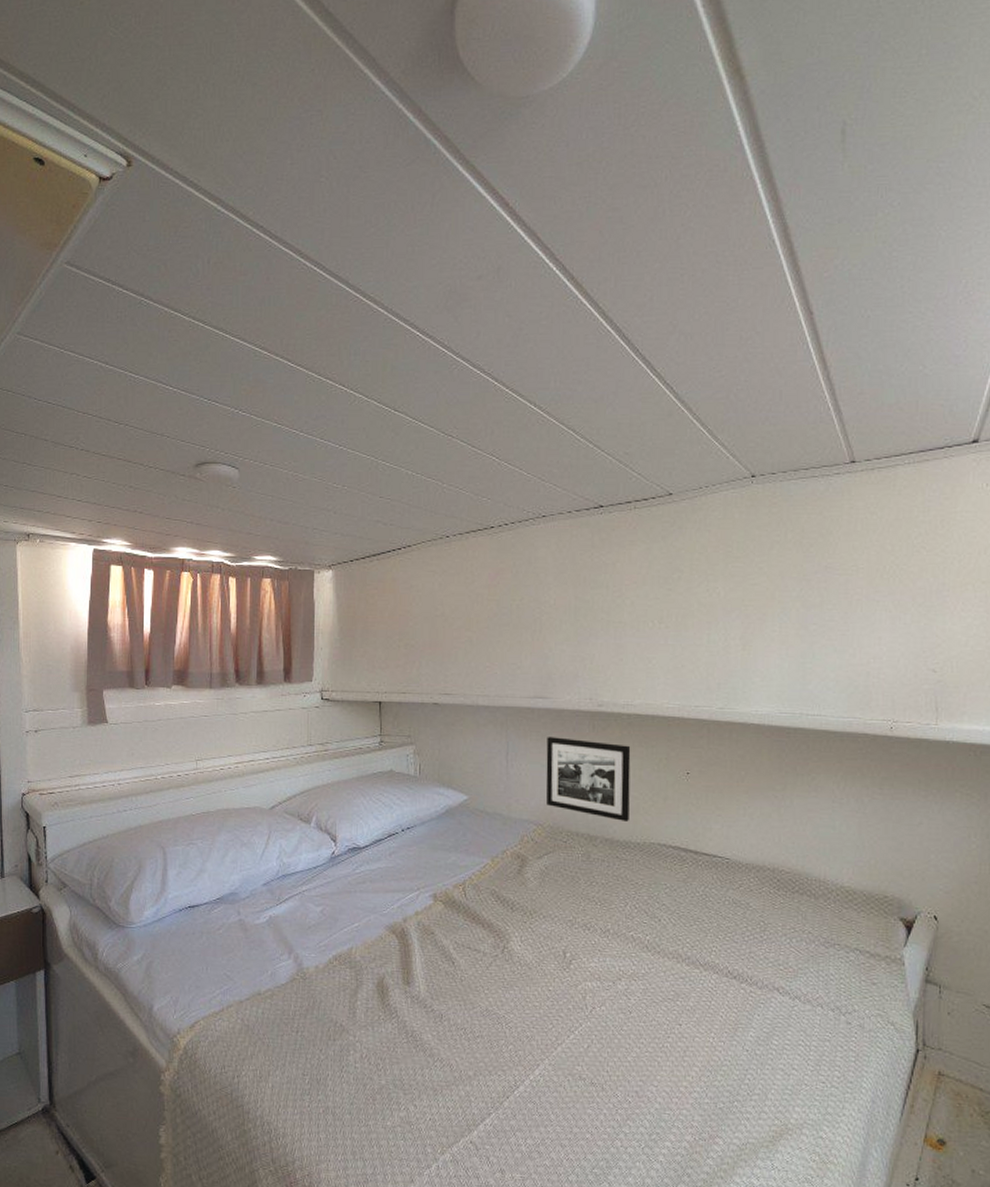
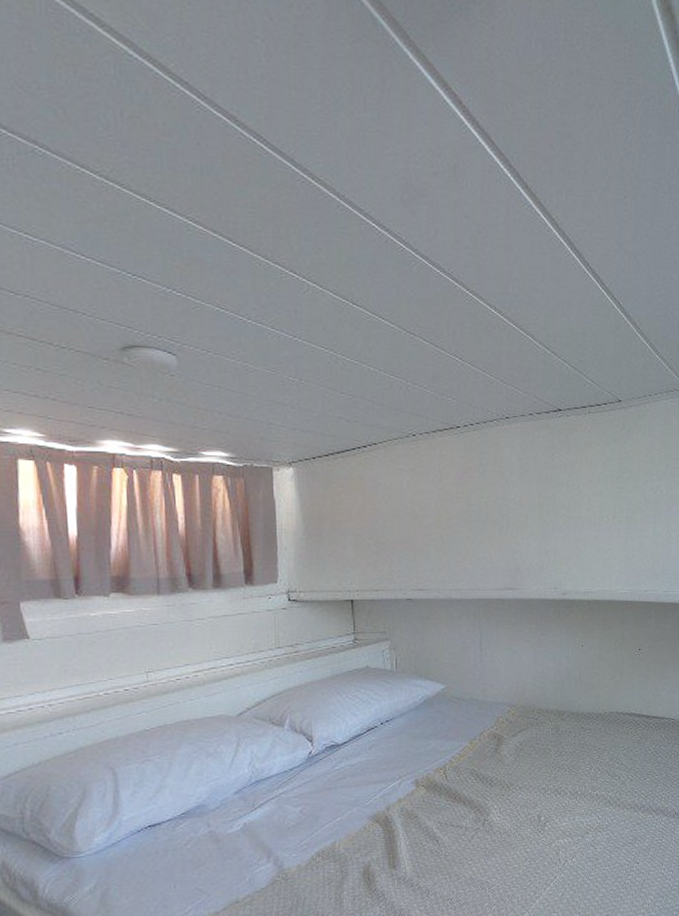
picture frame: present [546,737,631,821] -> none [517,625,592,696]

